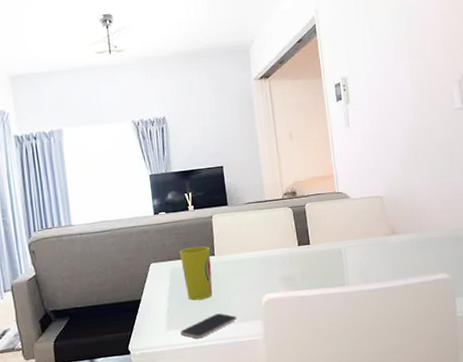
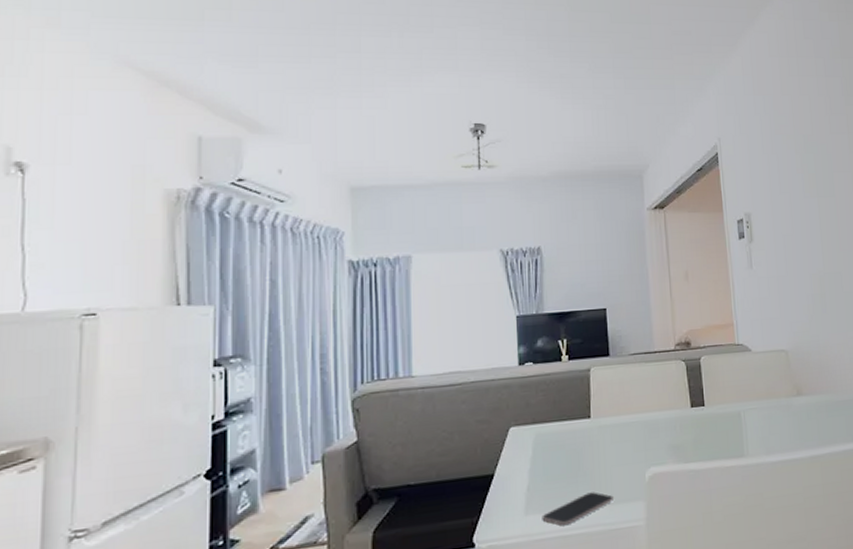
cup: present [180,246,213,301] -> none [548,406,586,476]

